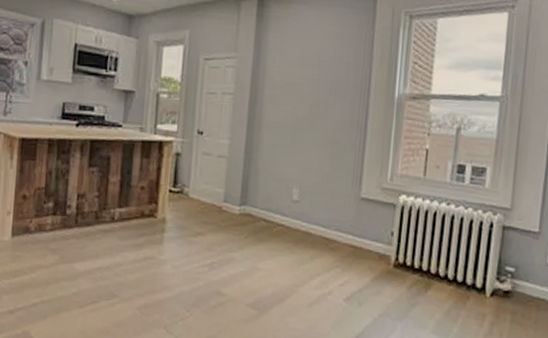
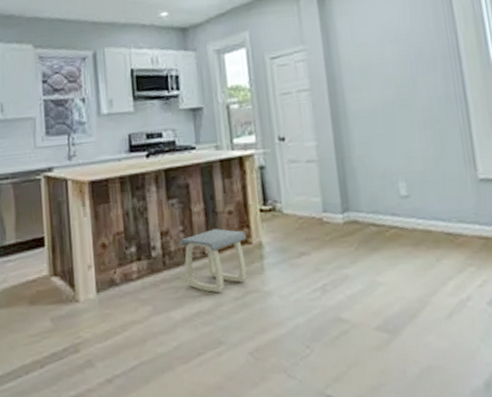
stool: none [92,199,153,254] -> present [179,228,247,292]

